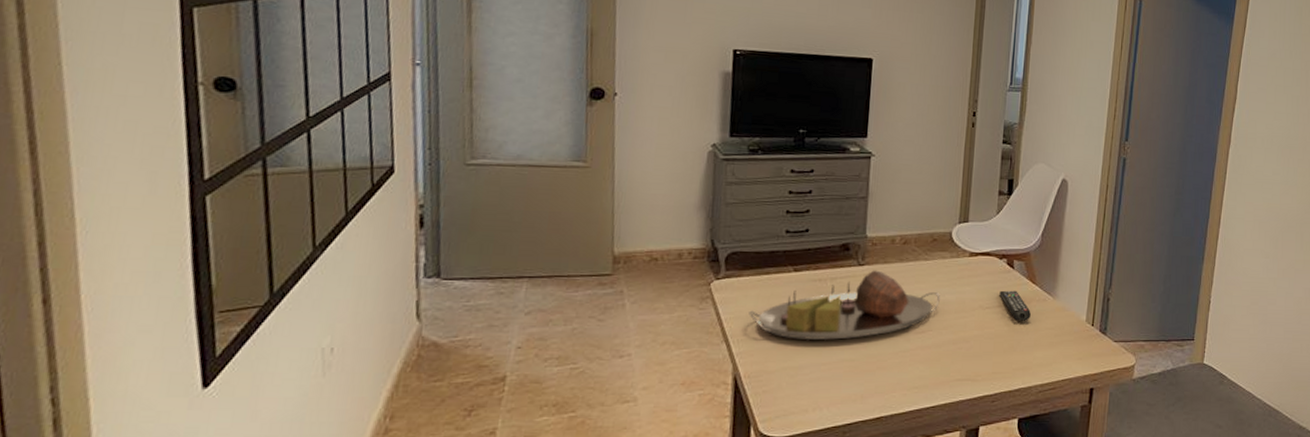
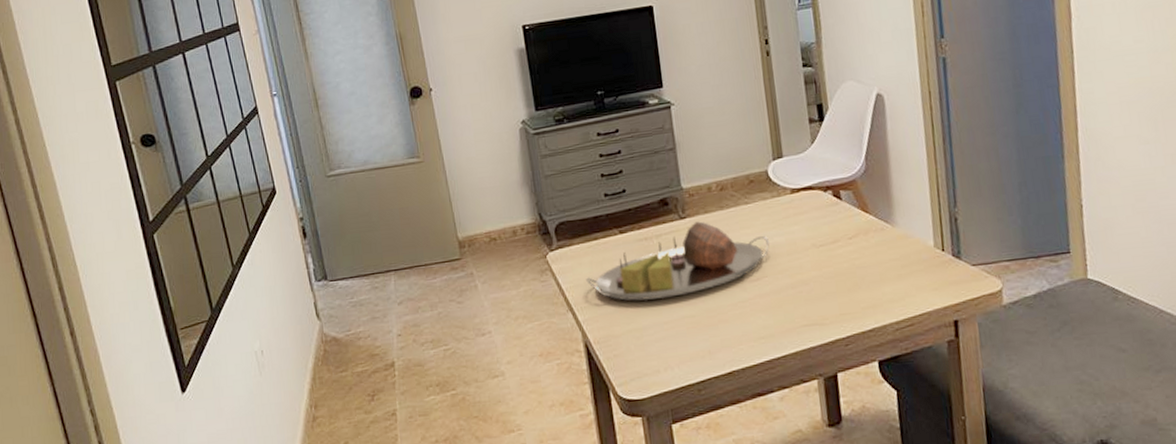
remote control: present [999,290,1031,321] -> none [831,223,870,256]

